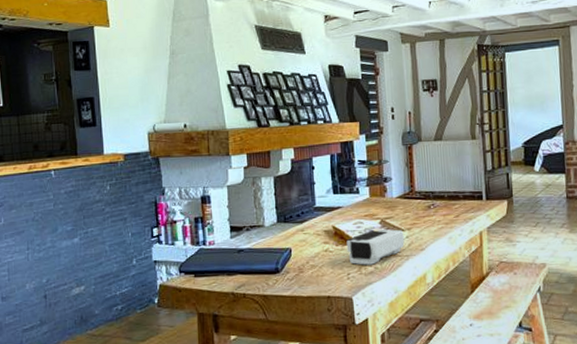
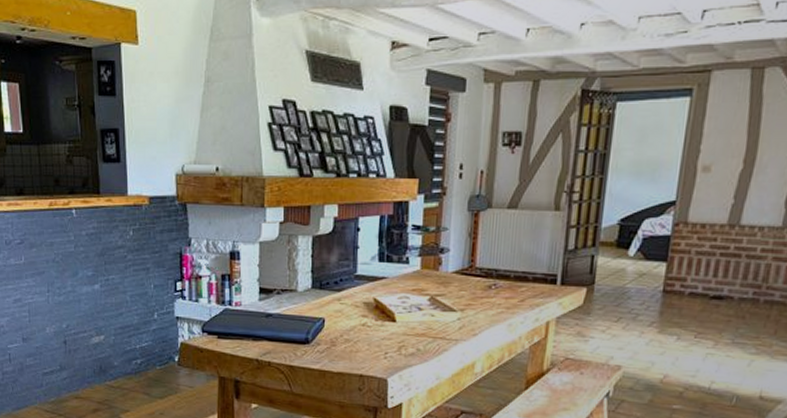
tissue box: present [346,229,405,265] -> none [387,307,456,346]

